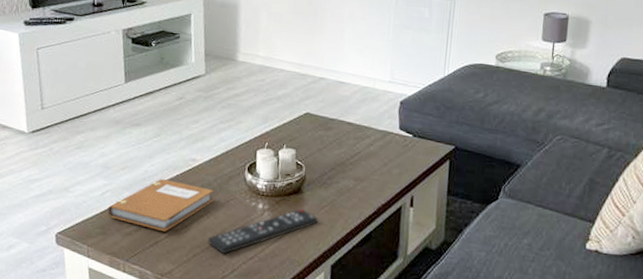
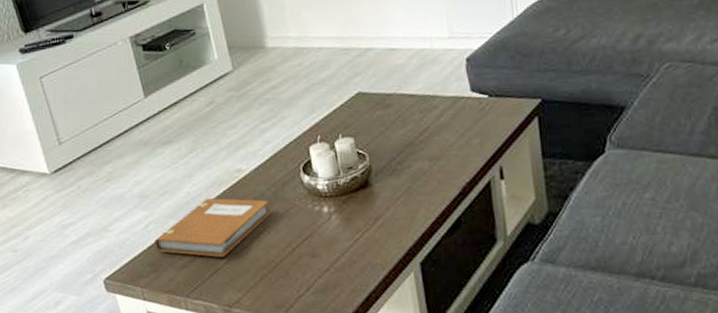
remote control: present [207,208,318,254] -> none [272,204,395,271]

